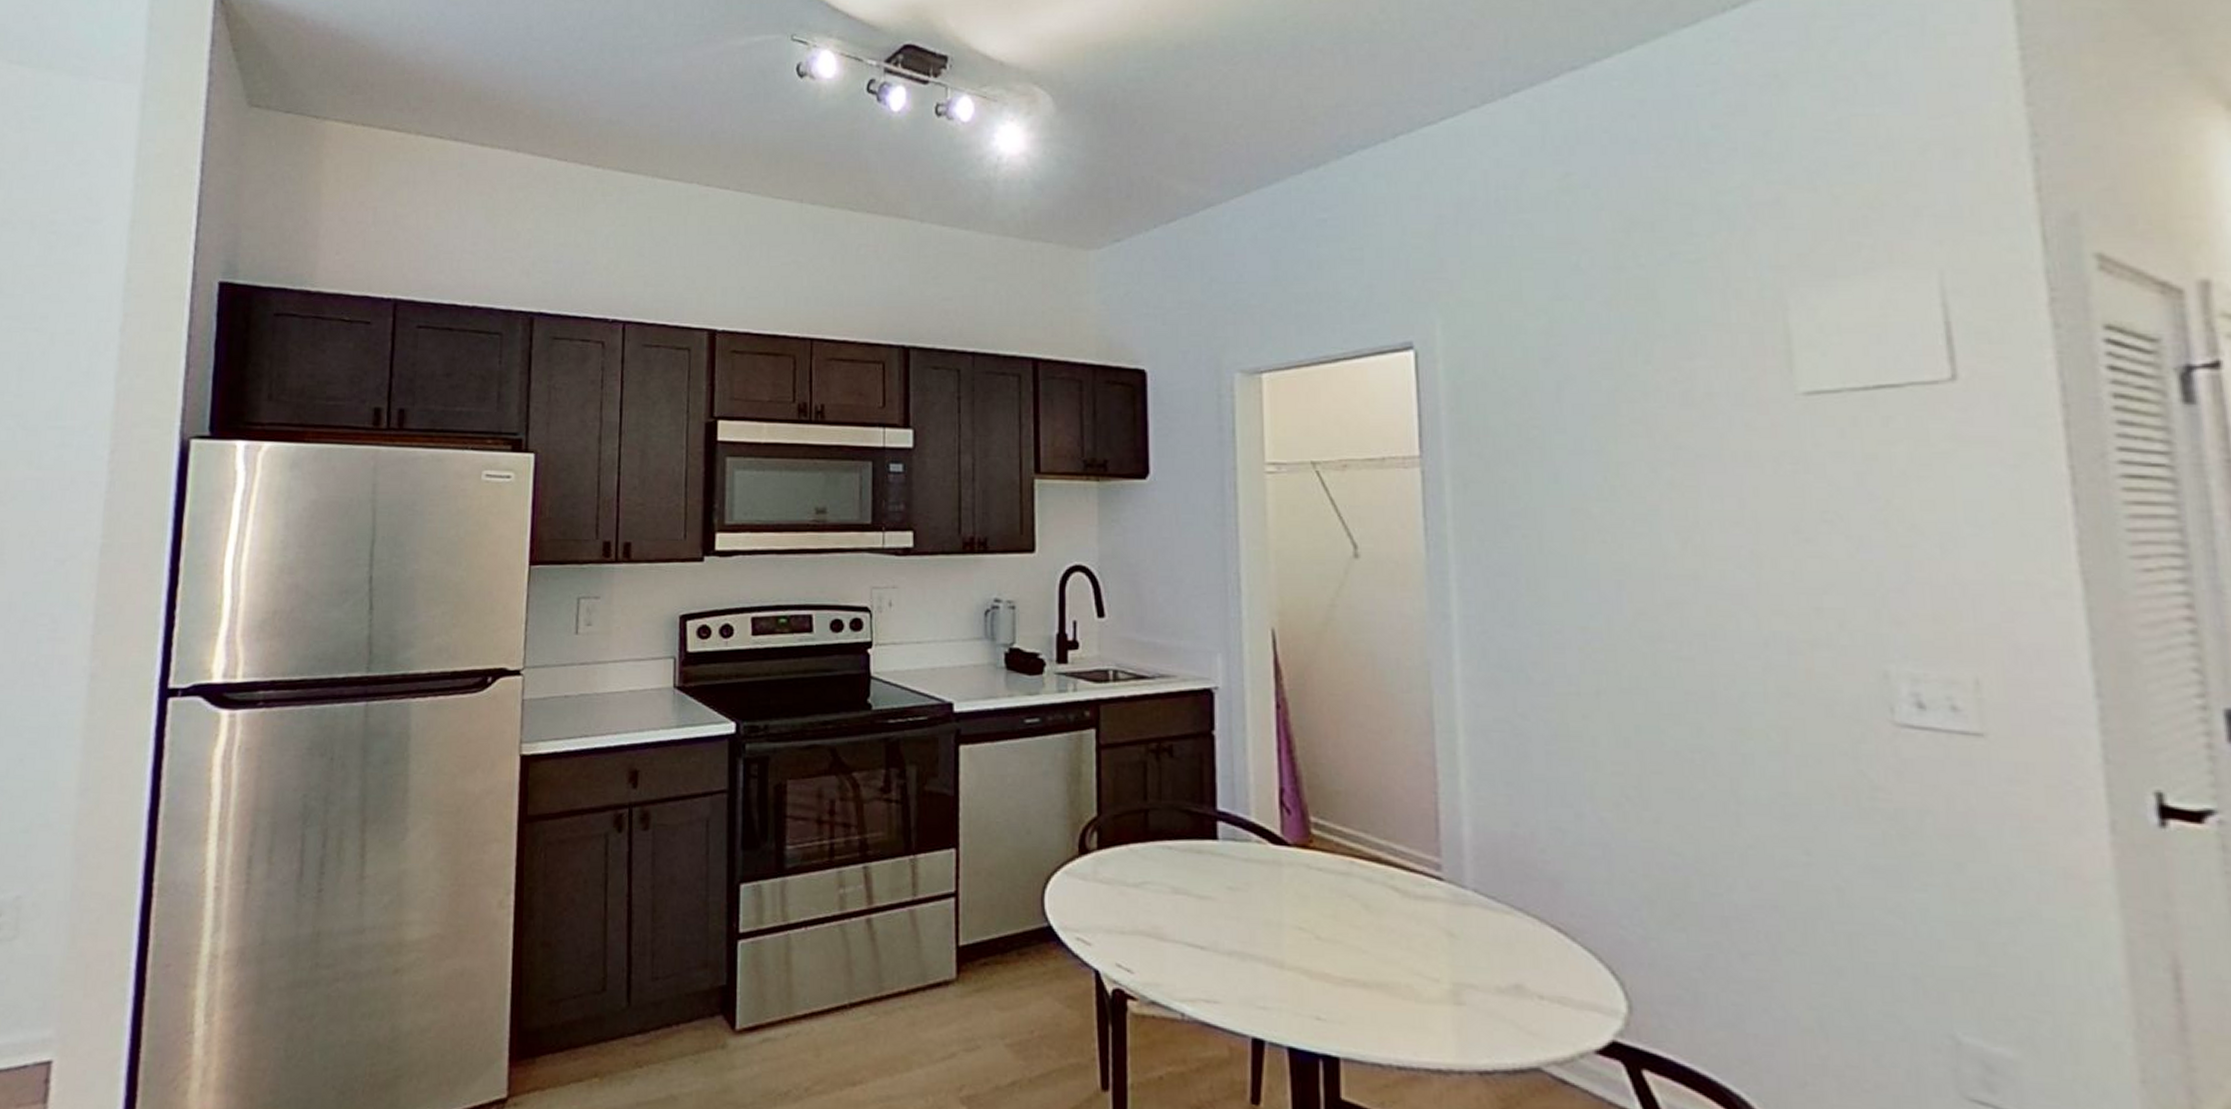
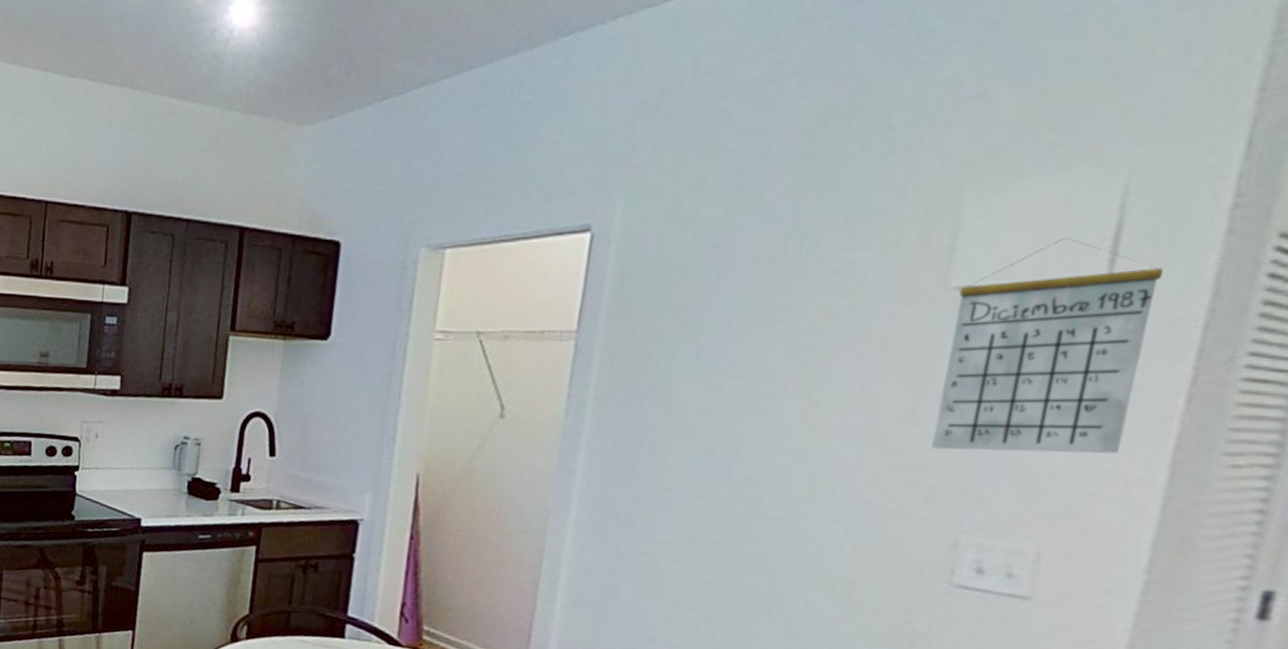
calendar: none [1809,336,2023,568] -> present [931,236,1164,454]

